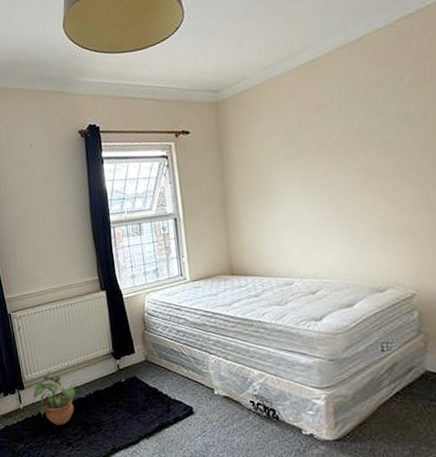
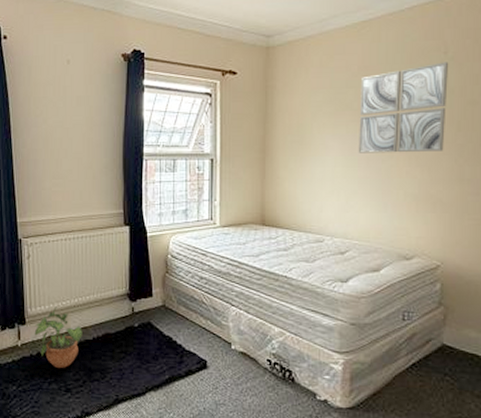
wall art: none [314,88,409,193] -> present [358,62,449,153]

